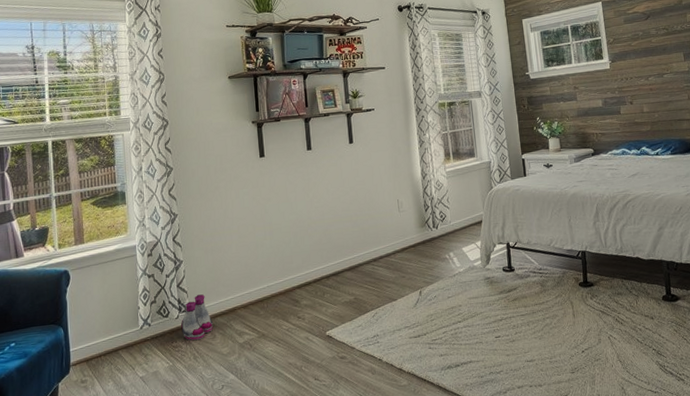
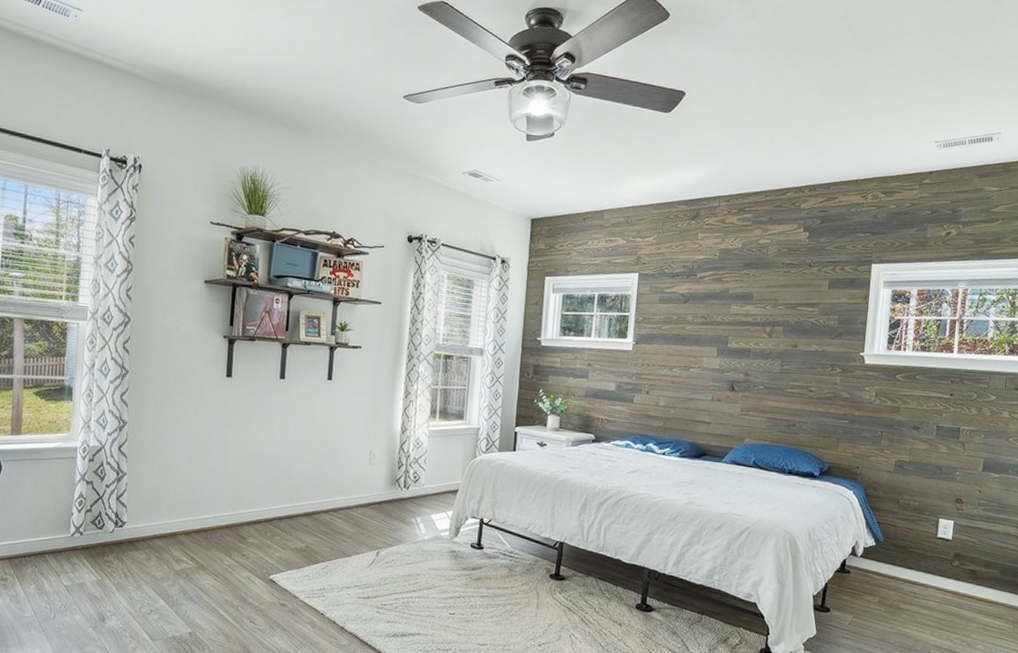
boots: present [181,294,214,341] -> none [115,512,151,559]

